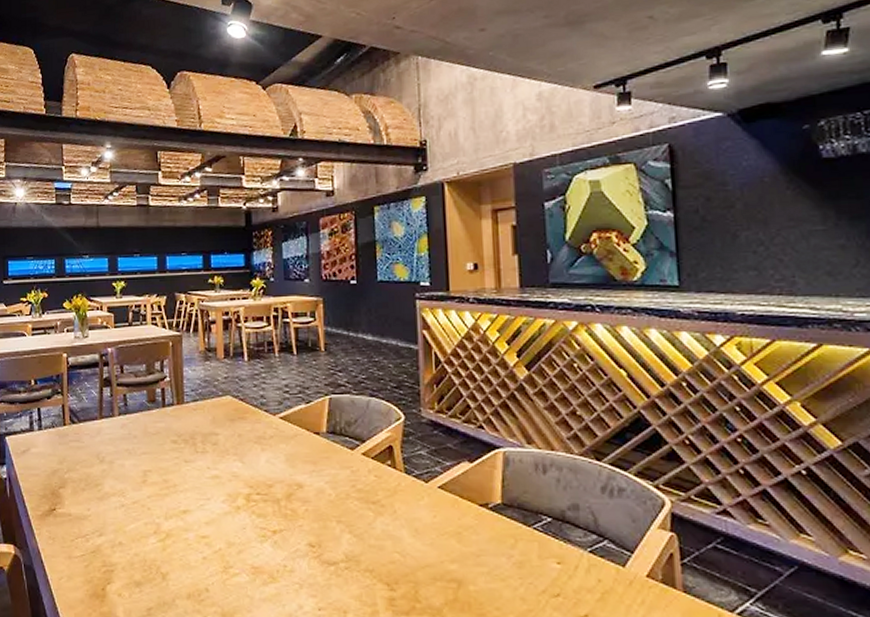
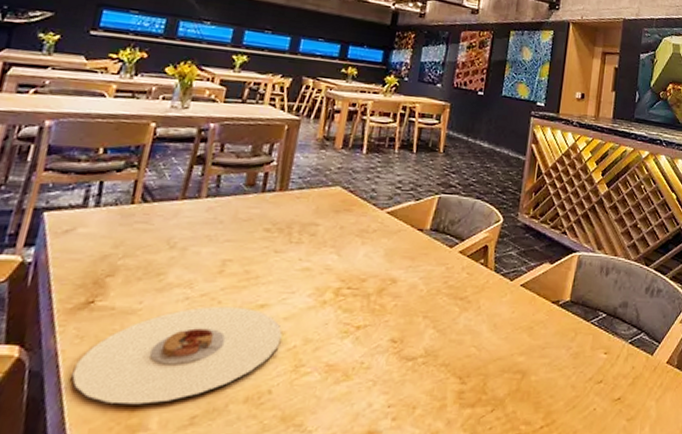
plate: none [53,512,207,596] -> present [72,306,283,405]

